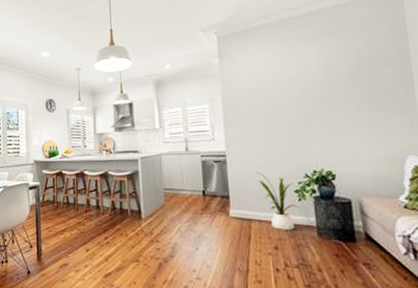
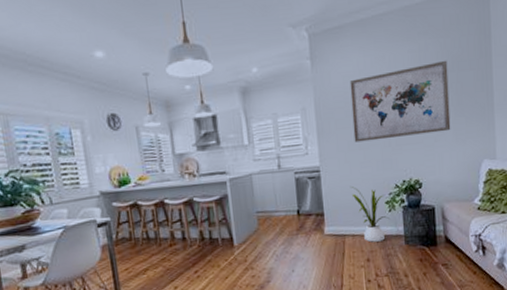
wall art: none [256,58,366,132] -> present [349,60,451,143]

